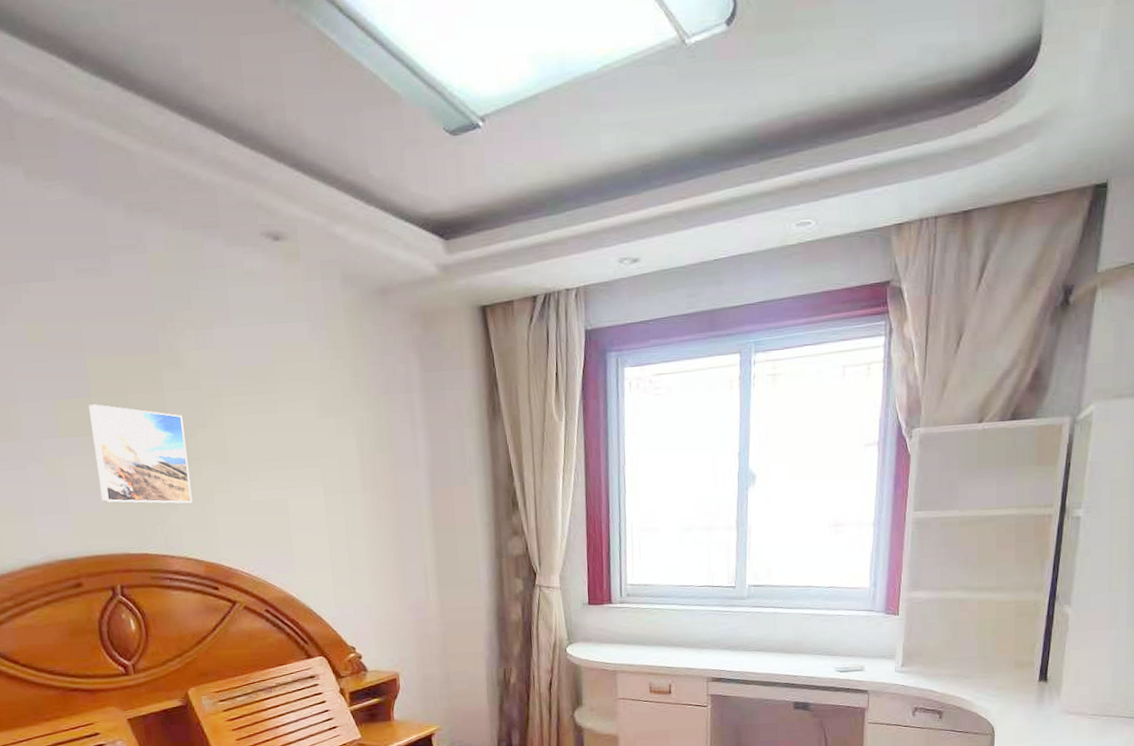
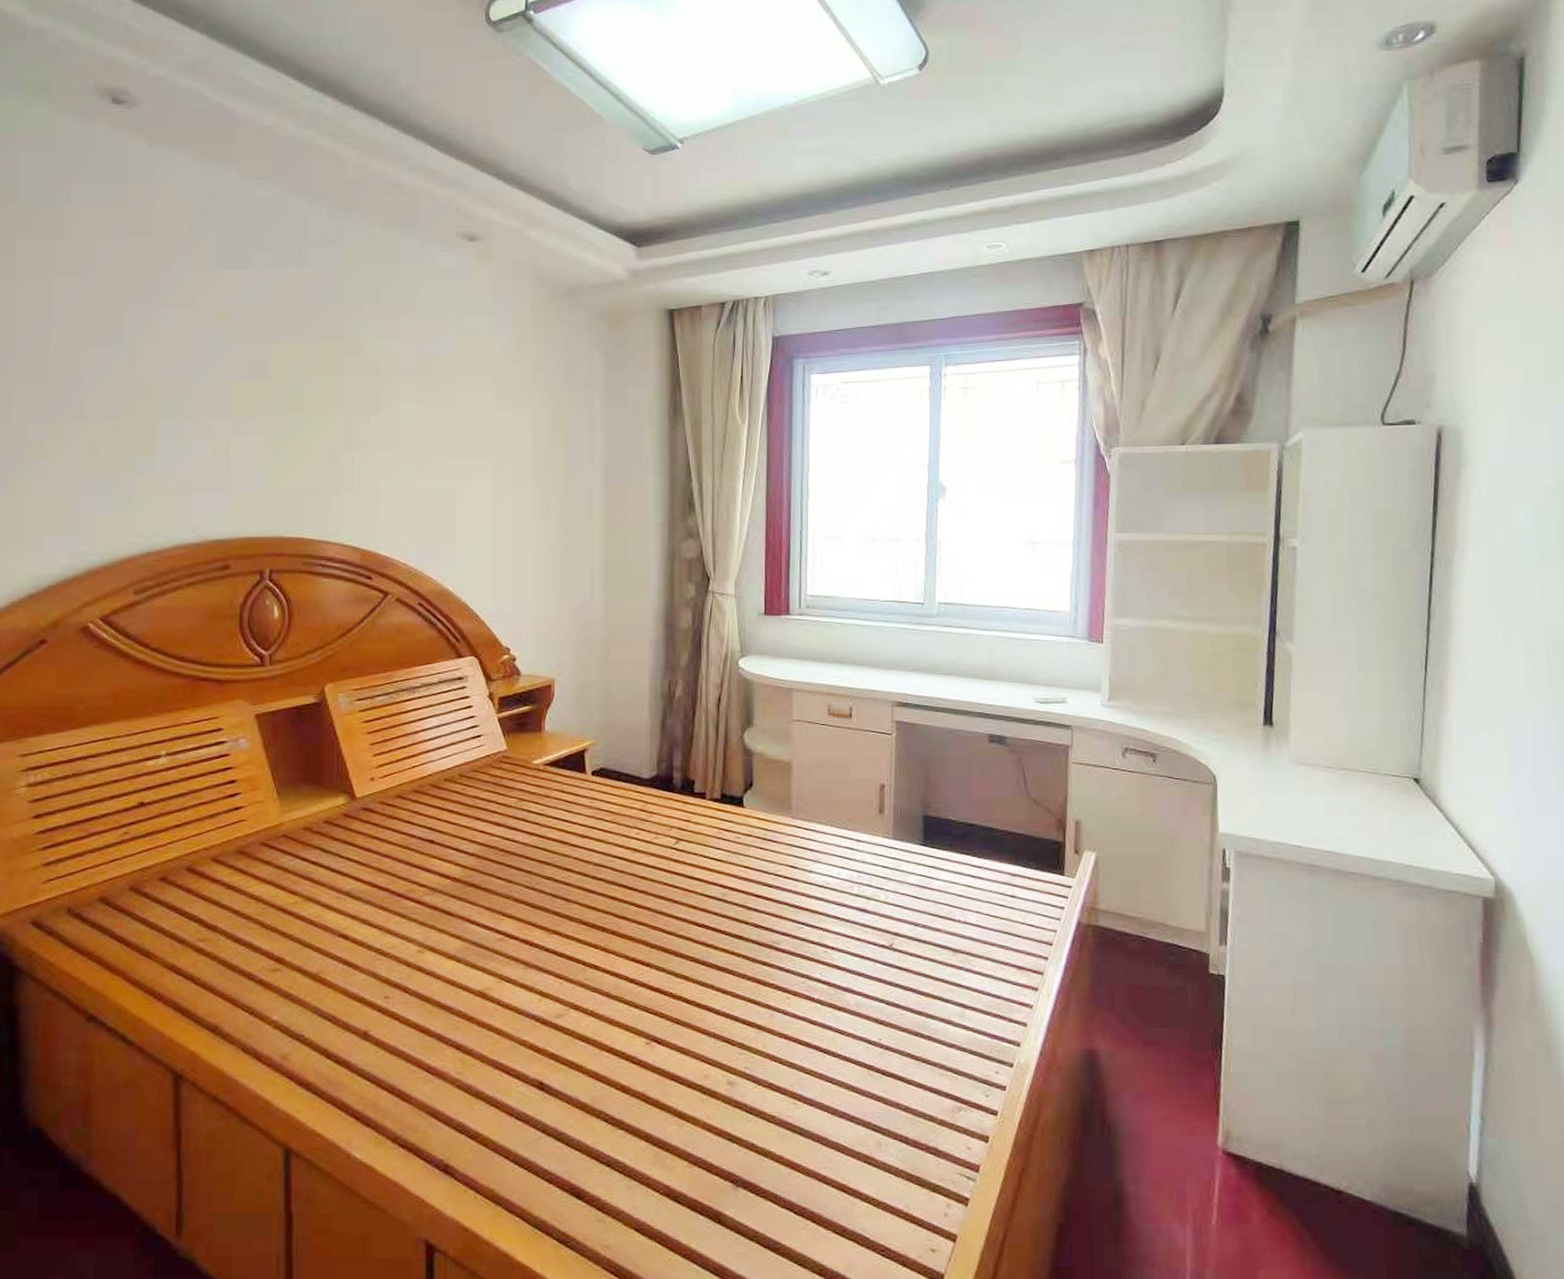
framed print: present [88,404,193,504] -> none [263,386,358,489]

